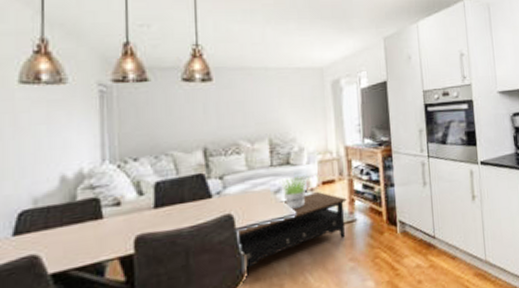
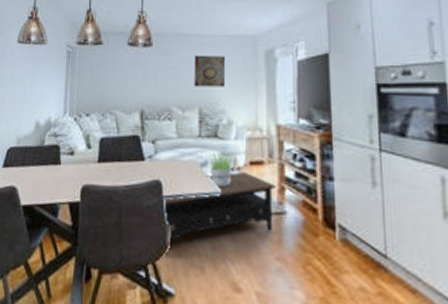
wall art: none [261,87,295,119] -> present [194,55,226,87]

